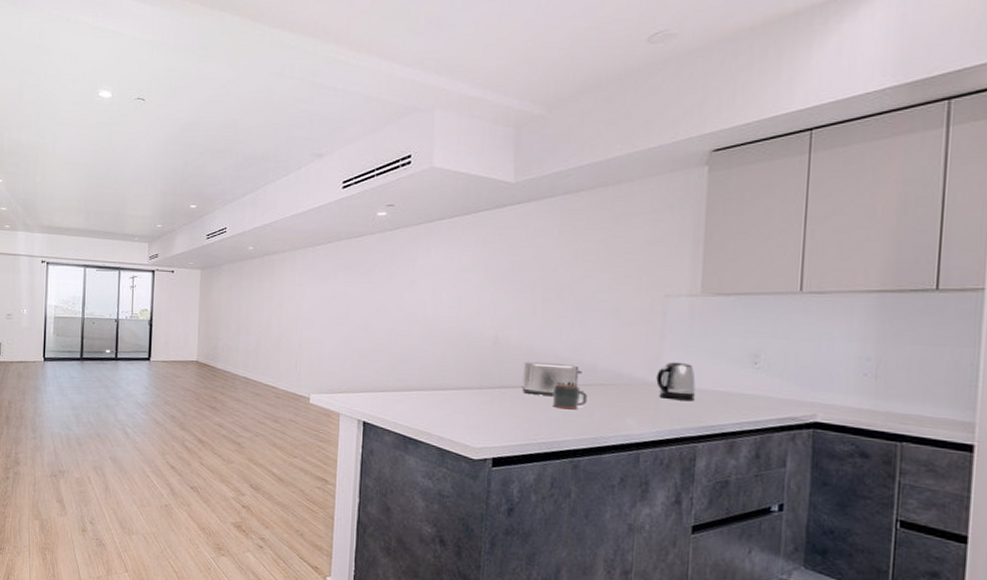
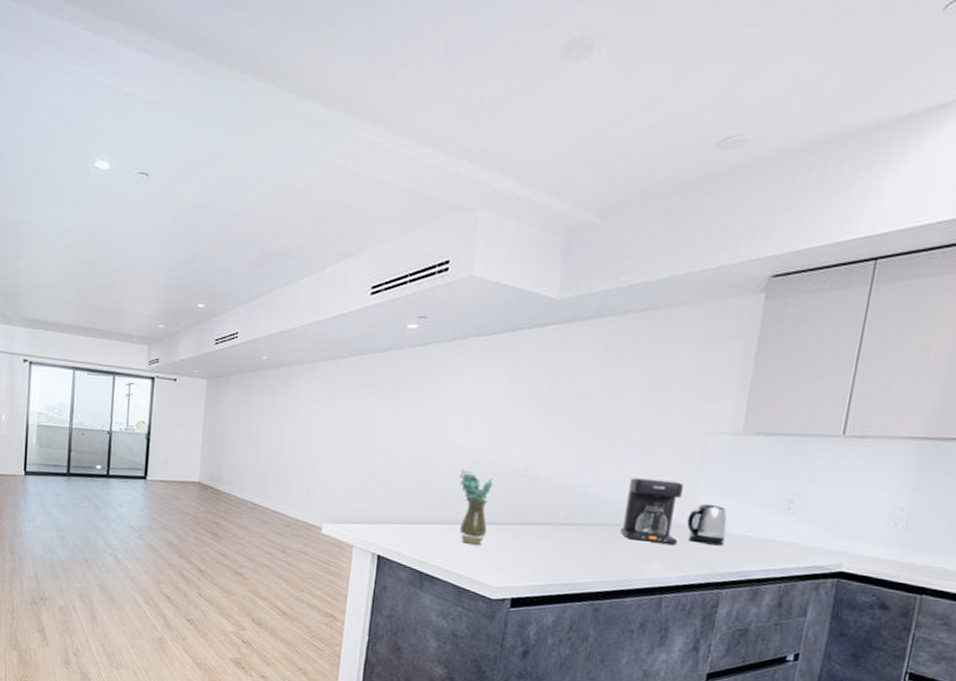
vase: none [434,339,467,410] -> present [459,469,494,546]
toaster: present [521,361,582,395] -> none [547,496,612,534]
mug: present [552,384,587,410] -> none [578,522,615,551]
coffee maker: none [592,340,650,403] -> present [620,477,685,546]

